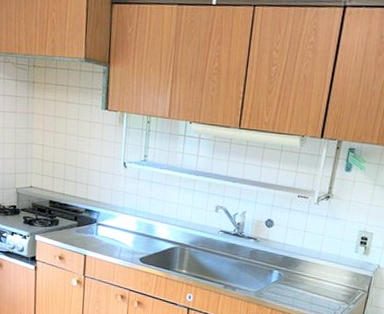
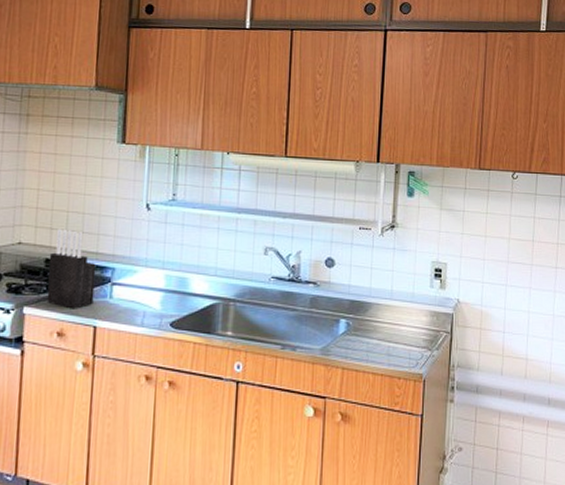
knife block: none [51,177,86,241] -> present [46,228,96,309]

